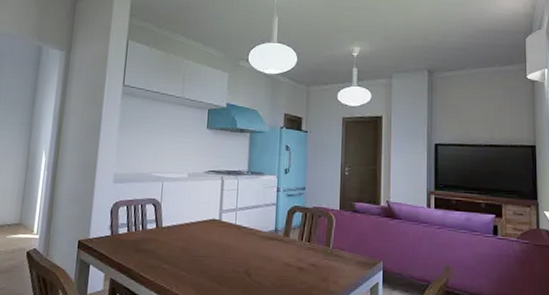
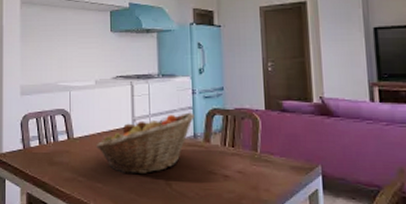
fruit basket: none [182,208,277,264] -> present [95,112,195,175]

